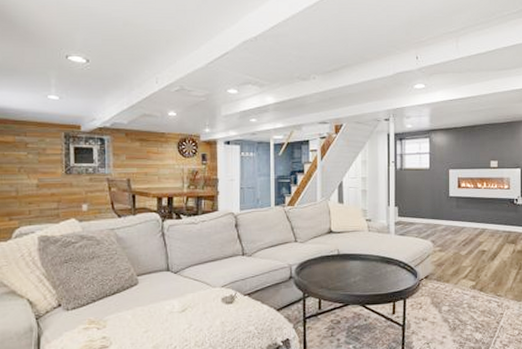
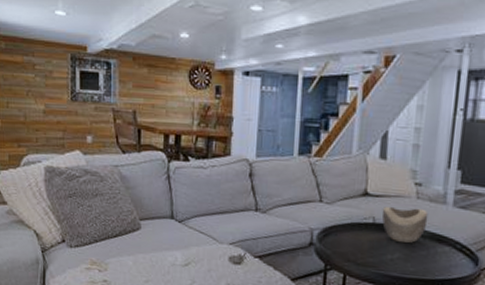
decorative bowl: none [344,239,378,267] -> present [381,206,429,243]

